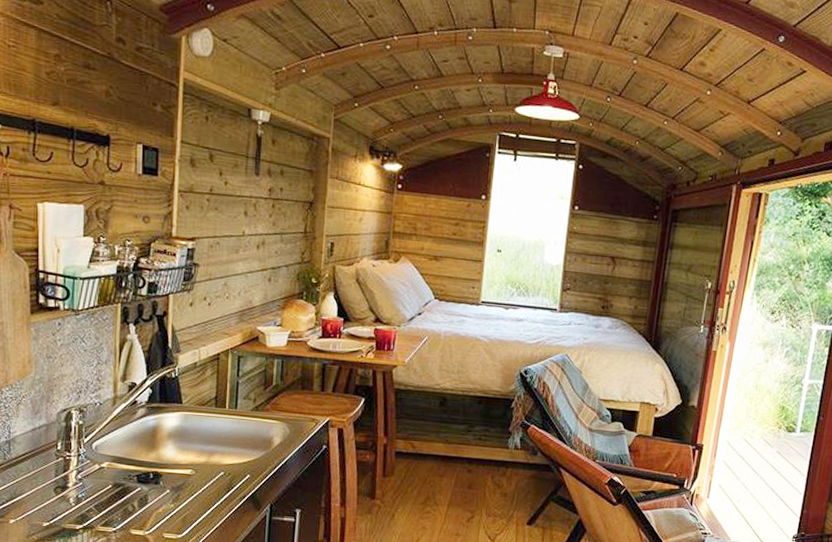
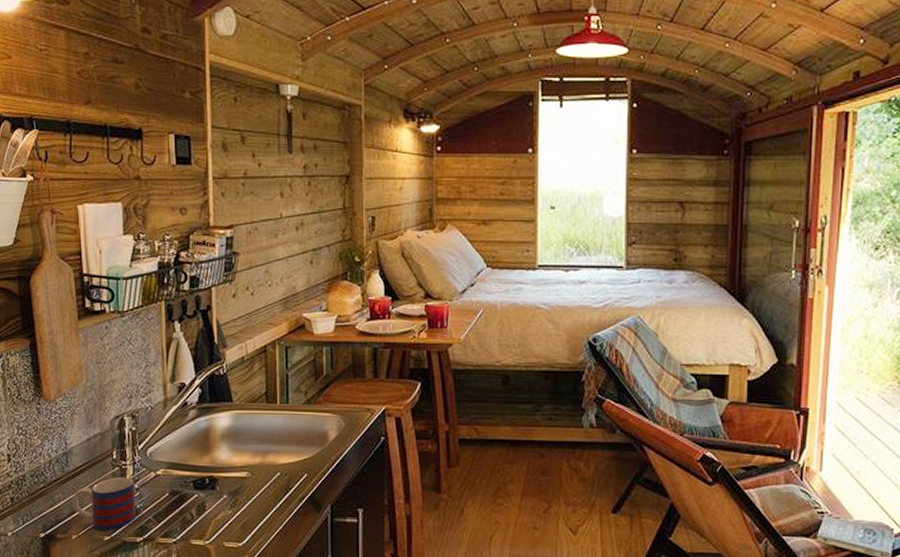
mug: none [13,467,78,517] -> present [72,477,137,530]

